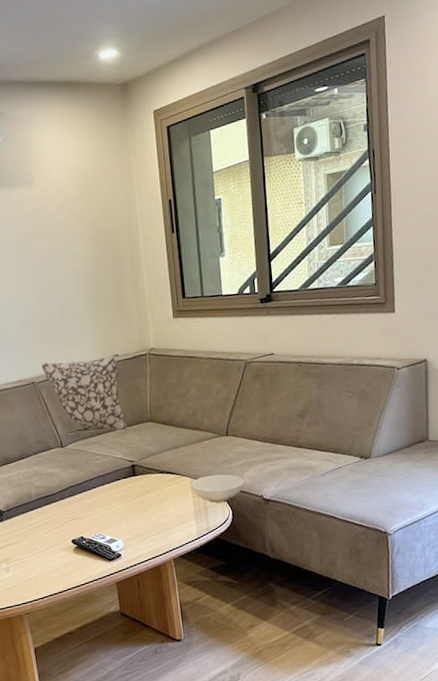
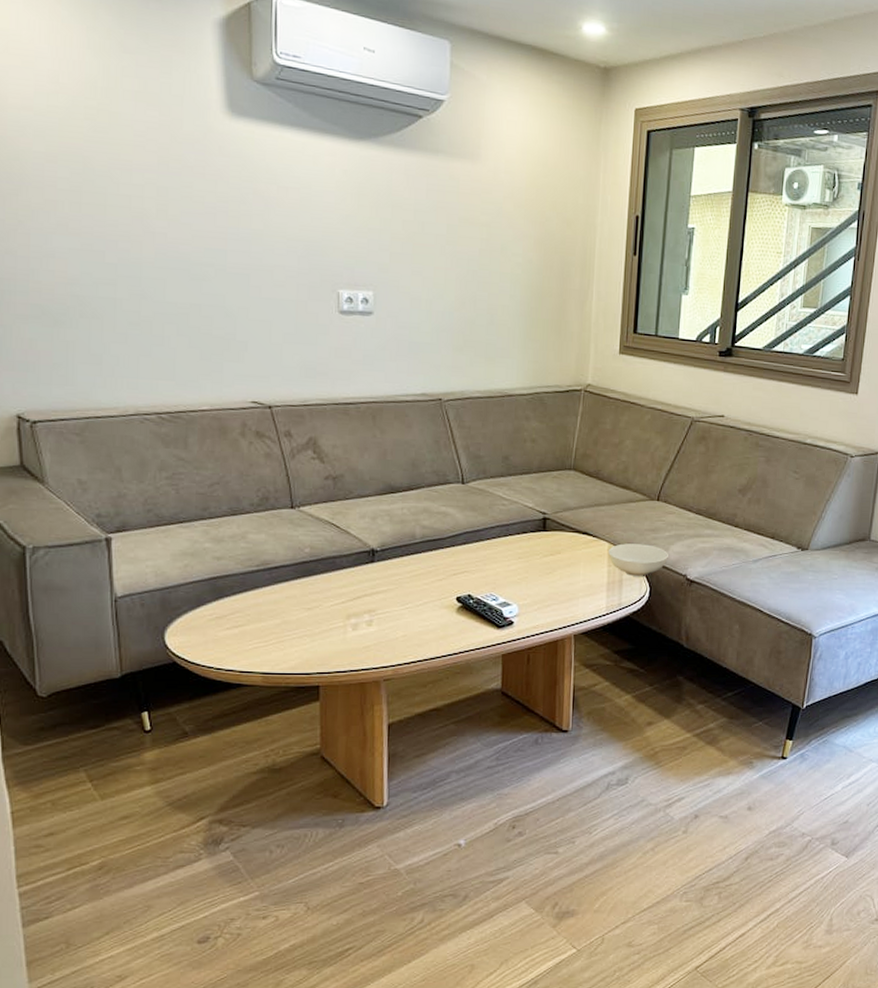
pillow: present [40,353,127,433] -> none [452,377,549,475]

